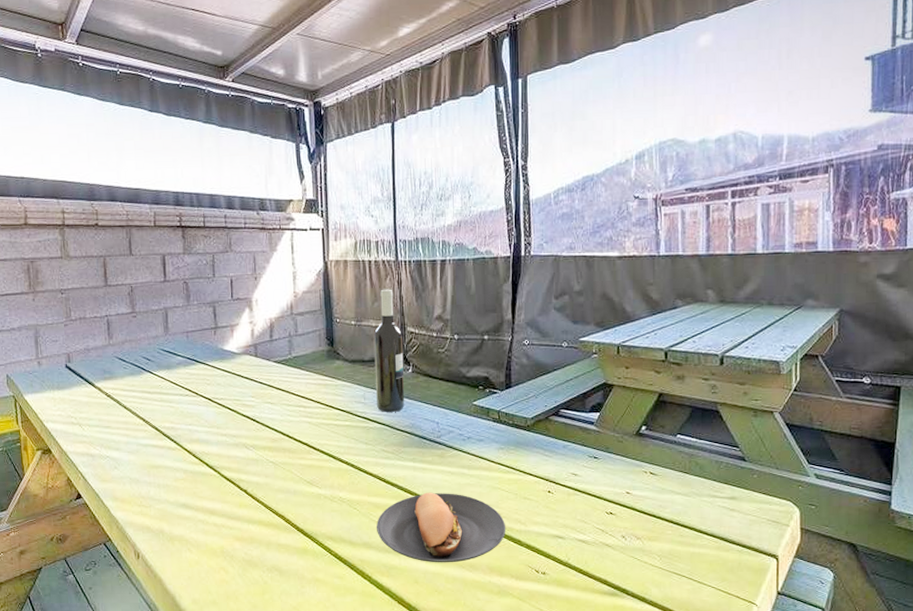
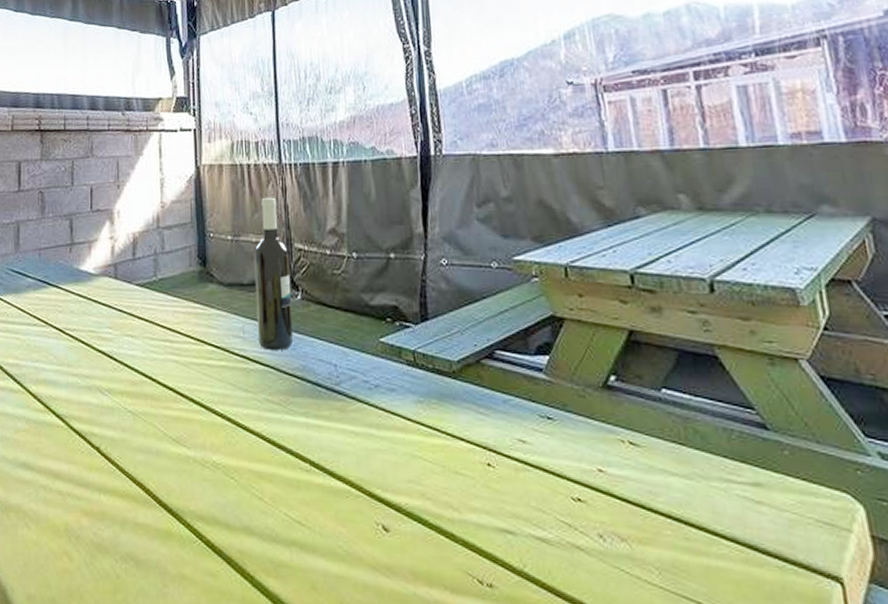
sandwich: present [376,492,506,563] -> none [260,459,433,563]

